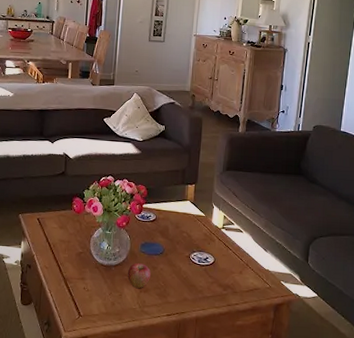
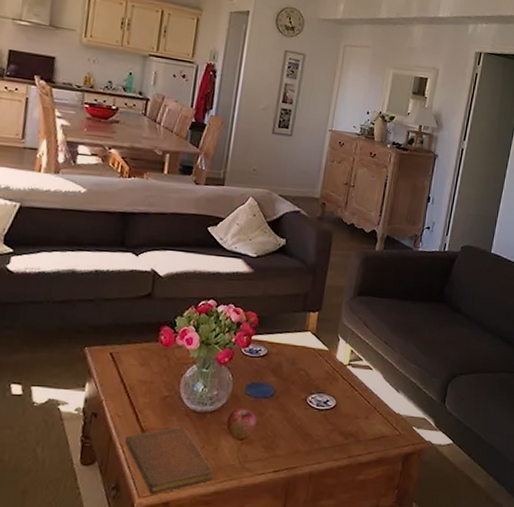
notebook: none [52,277,120,330] -> present [124,427,214,495]

